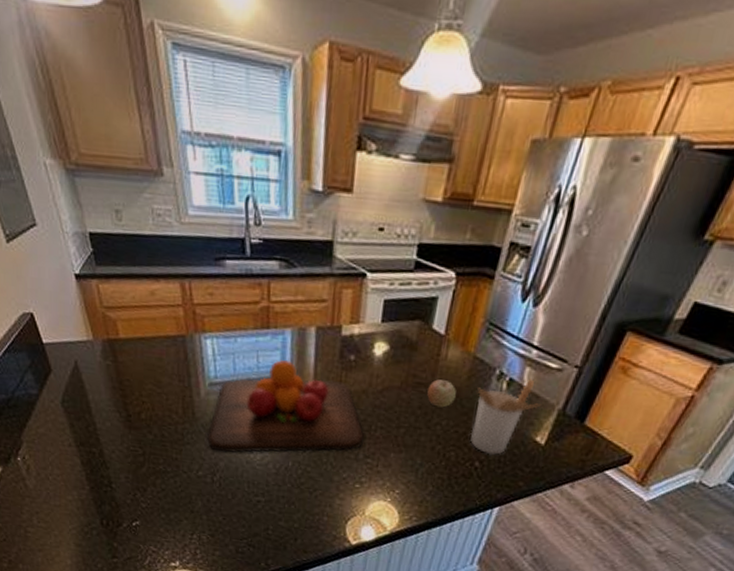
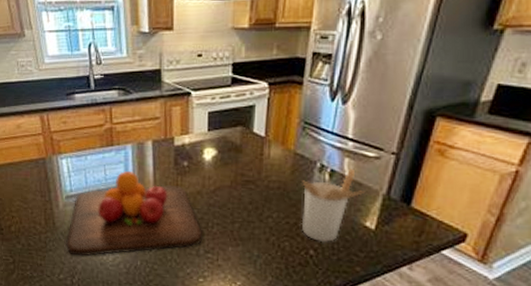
fruit: present [427,379,456,408] -> none [256,175,282,202]

